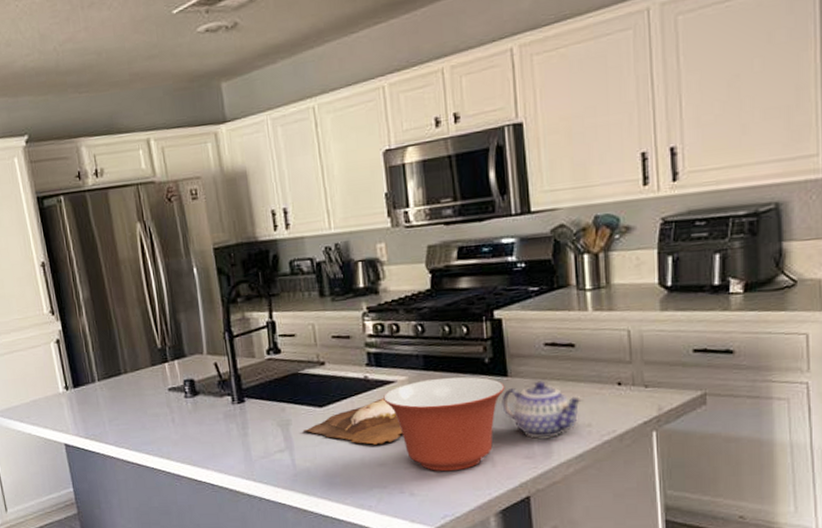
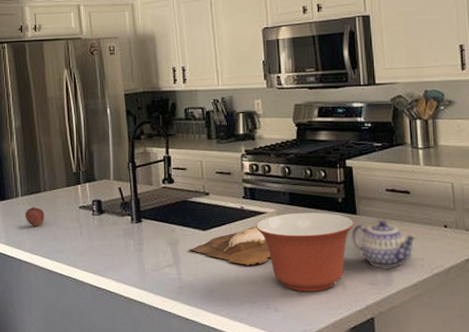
fruit: none [104,392,128,415] -> present [25,206,44,226]

